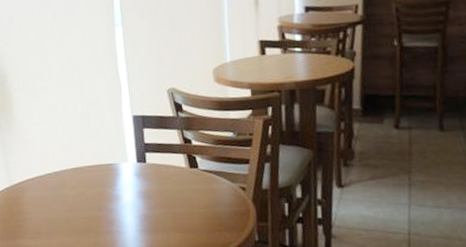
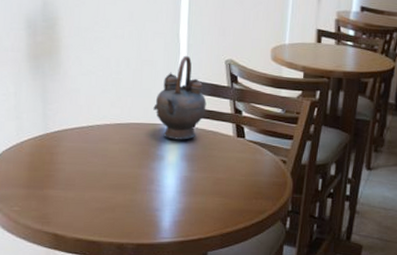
teapot: none [103,90,155,178] -> present [152,55,207,140]

